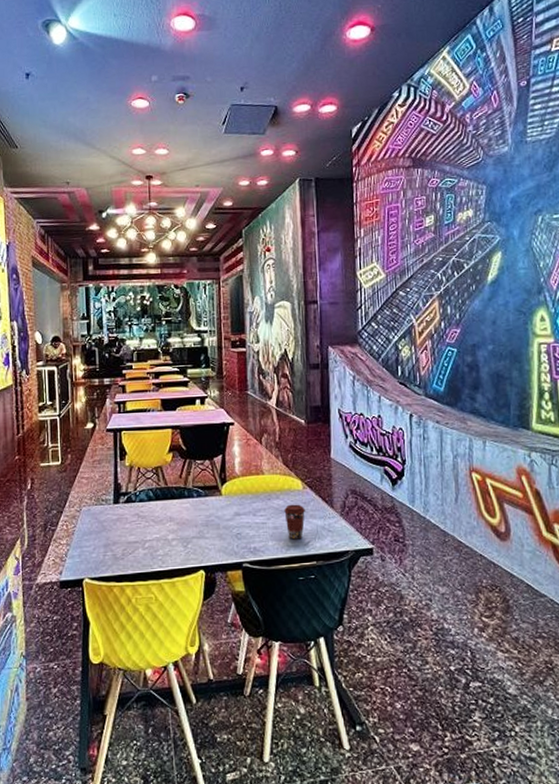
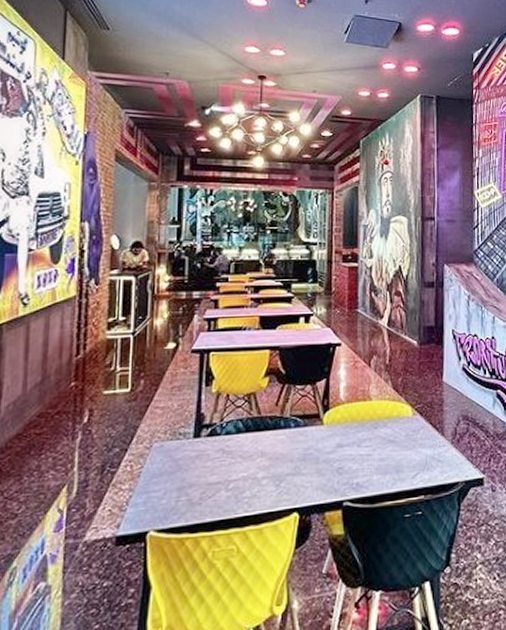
coffee cup: present [284,504,305,540] -> none [392,432,414,472]

